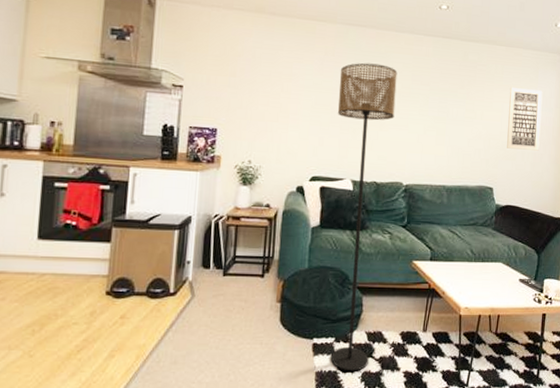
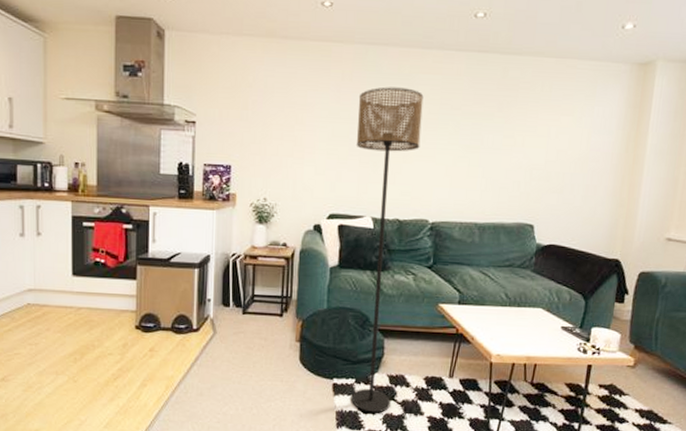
wall art: present [507,87,543,151] -> none [552,107,601,182]

